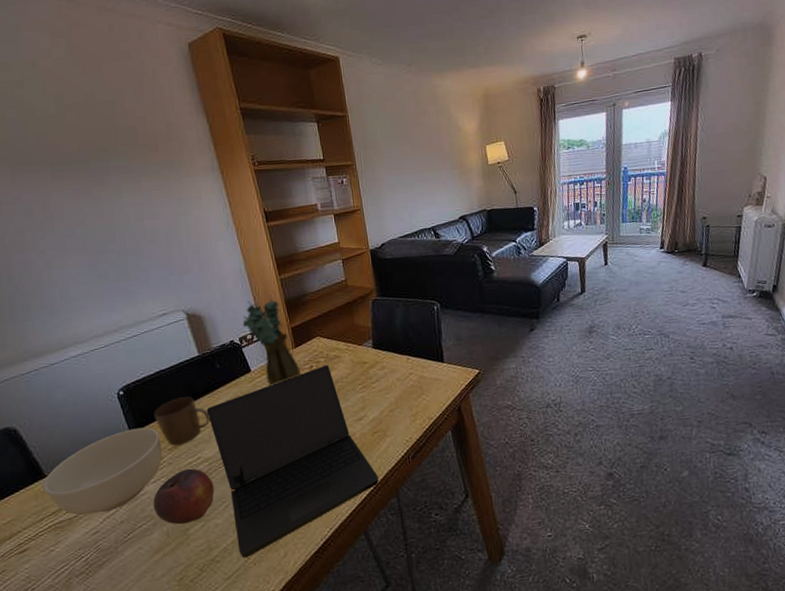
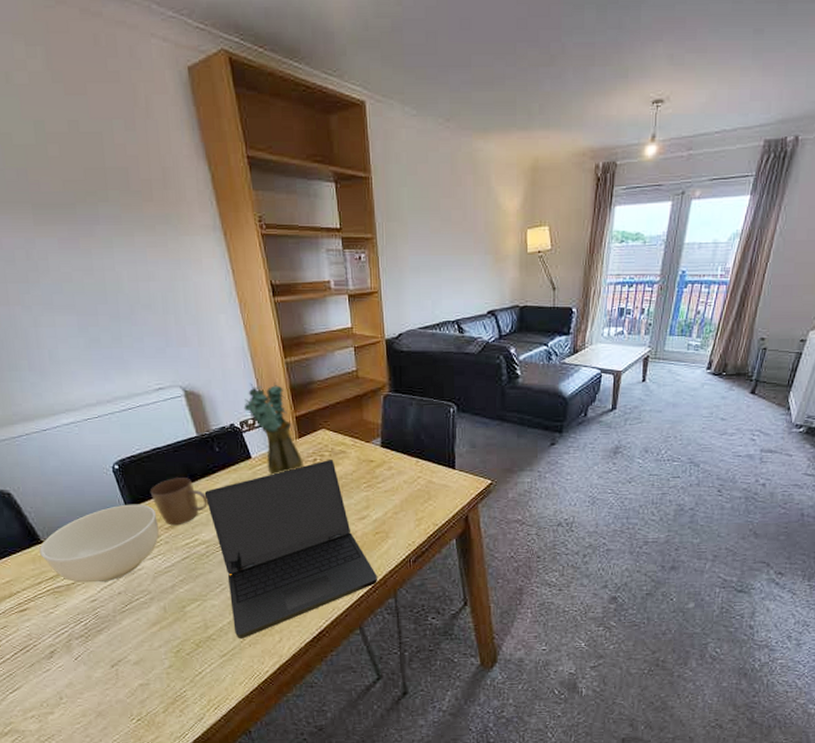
fruit: present [153,468,215,525] -> none [150,549,212,601]

